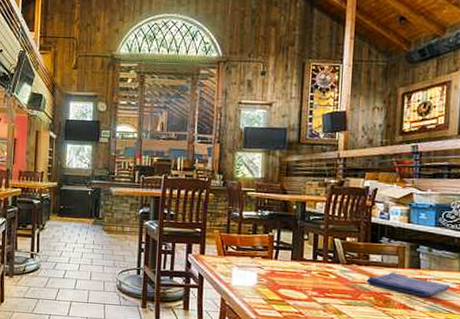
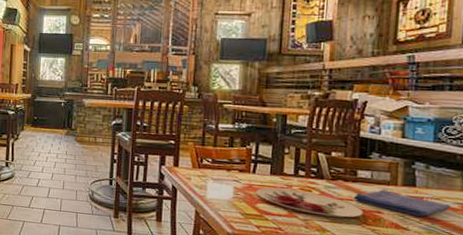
plate: none [279,273,375,300] -> present [256,187,364,218]

